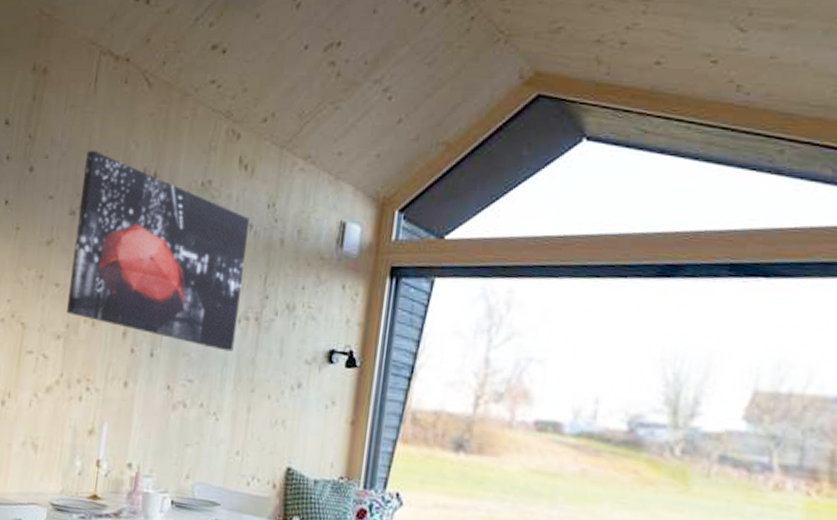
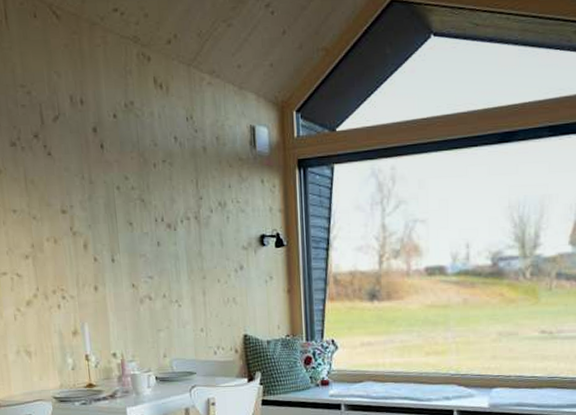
wall art: present [67,150,250,352] -> none [13,84,182,248]

